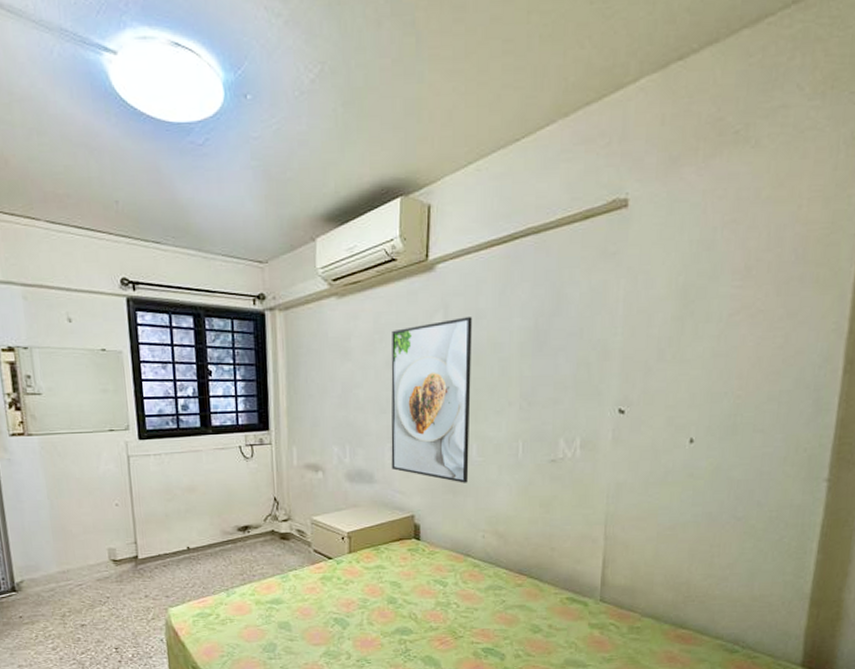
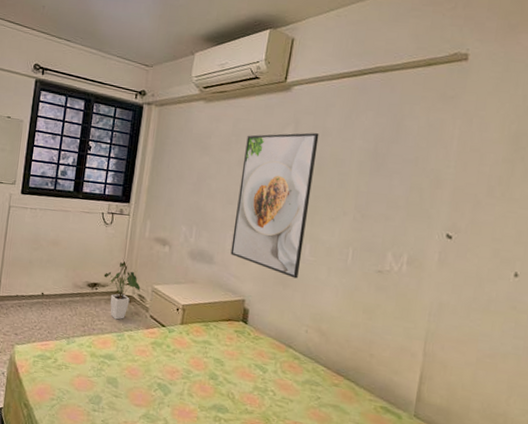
house plant: none [254,498,298,561] -> present [103,262,141,320]

